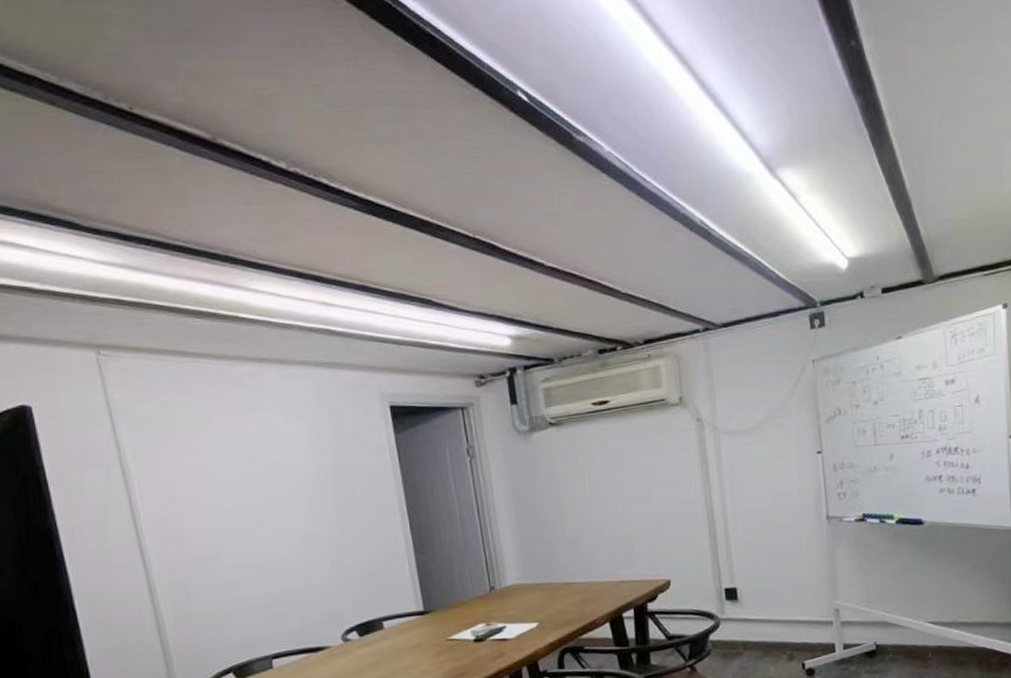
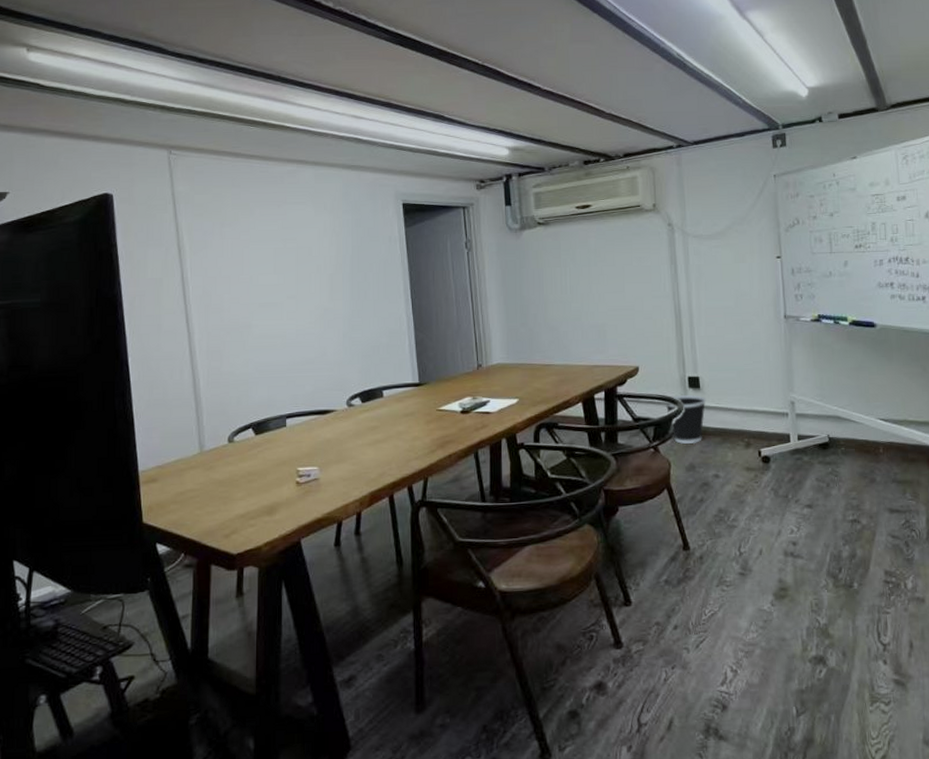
wastebasket: none [702,607,745,661] -> present [666,395,706,444]

